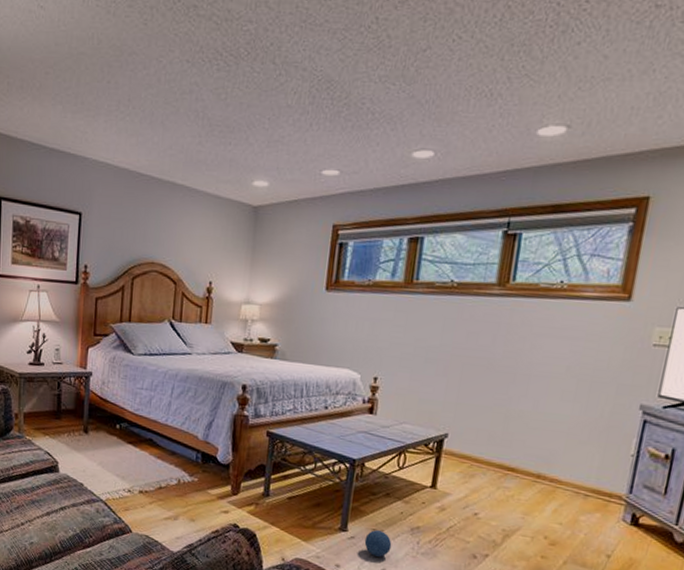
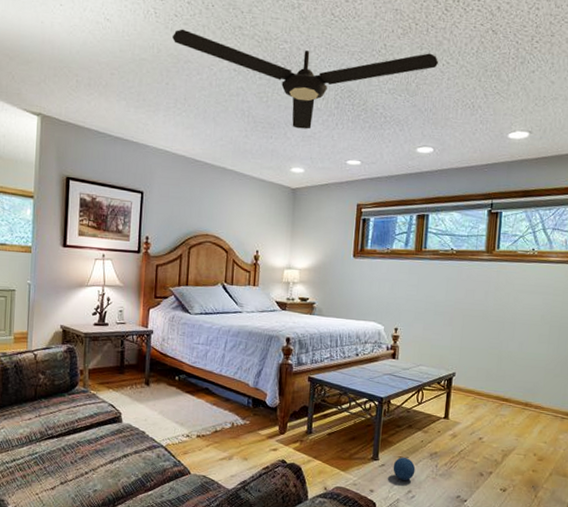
ceiling fan: none [115,12,448,132] -> present [172,29,439,130]

